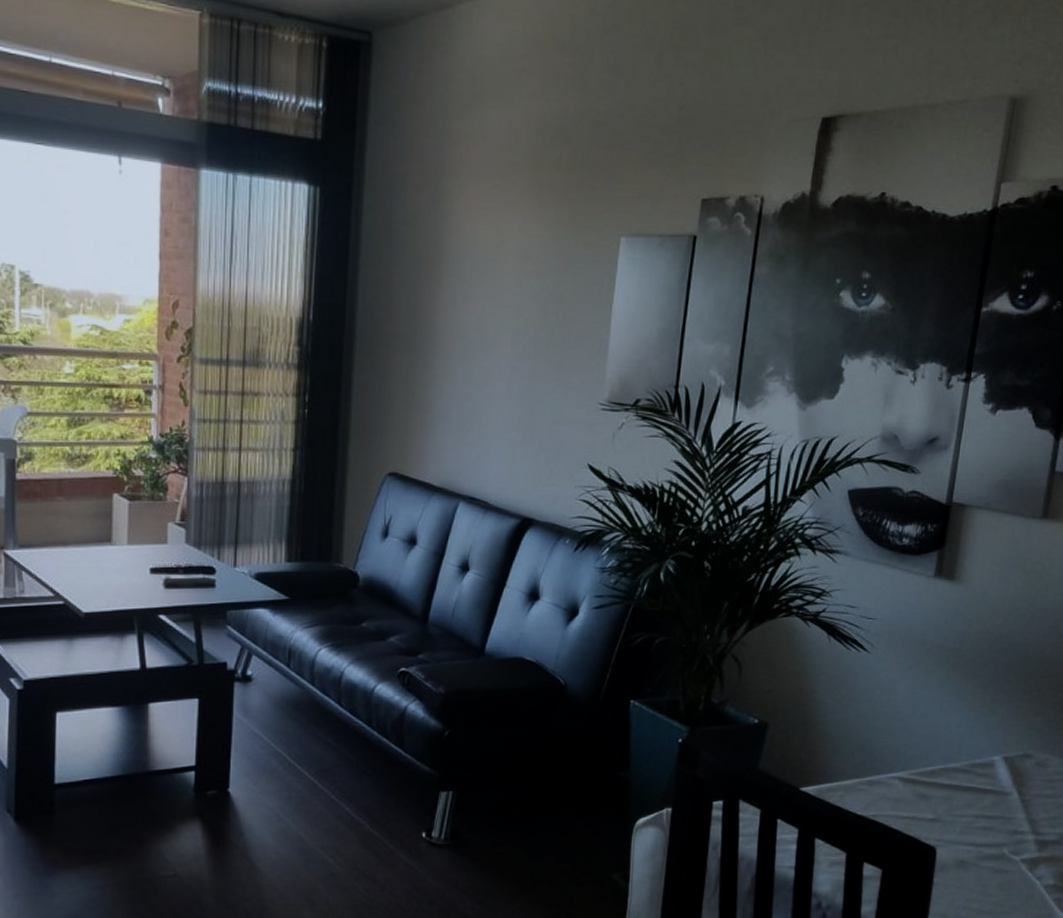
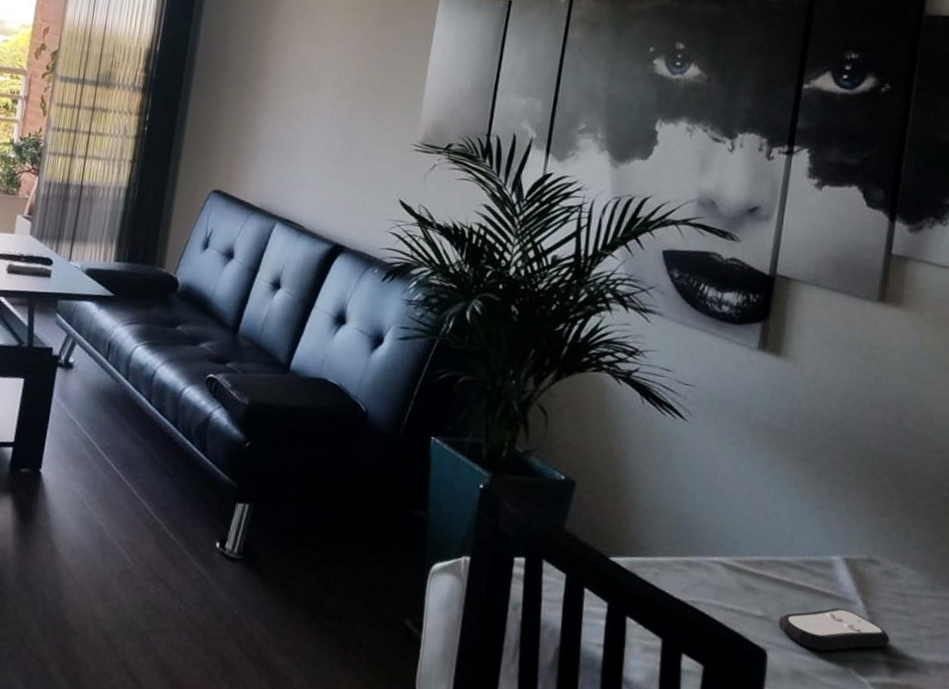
remote control: none [946,801,1039,840] -> present [778,608,890,651]

